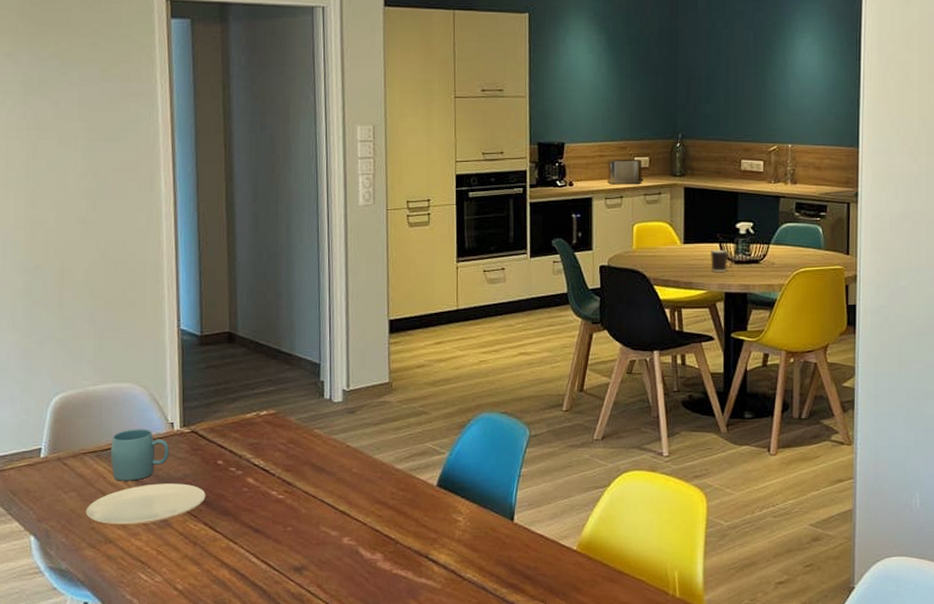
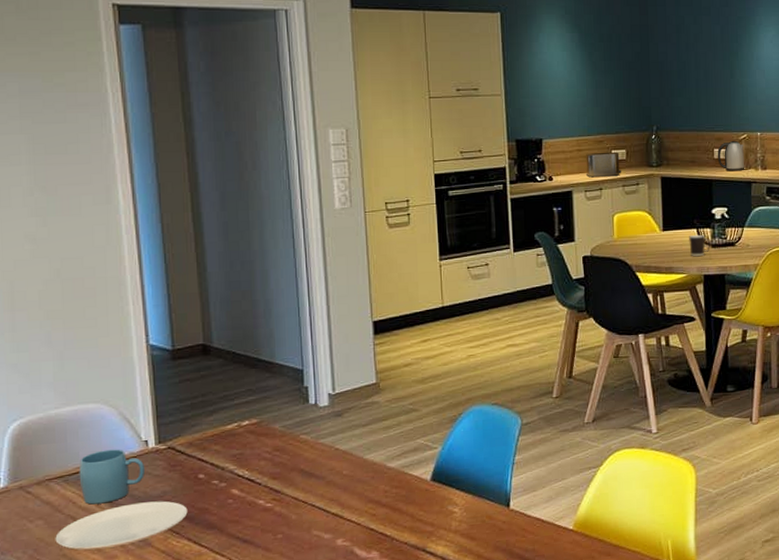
kettle: none [745,153,774,185] -> present [717,141,745,172]

